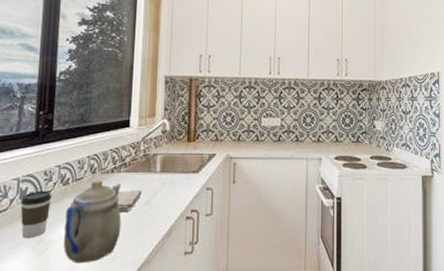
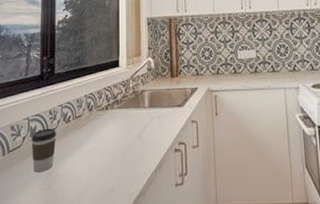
teapot: present [64,180,122,264] -> none [68,117,117,196]
washcloth: present [117,189,143,213] -> none [112,124,134,147]

